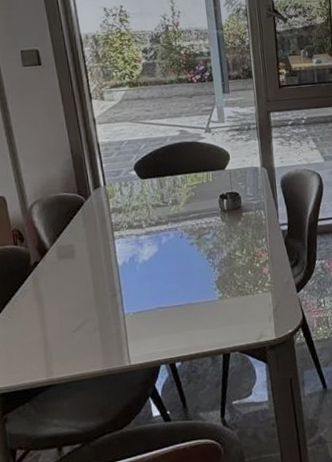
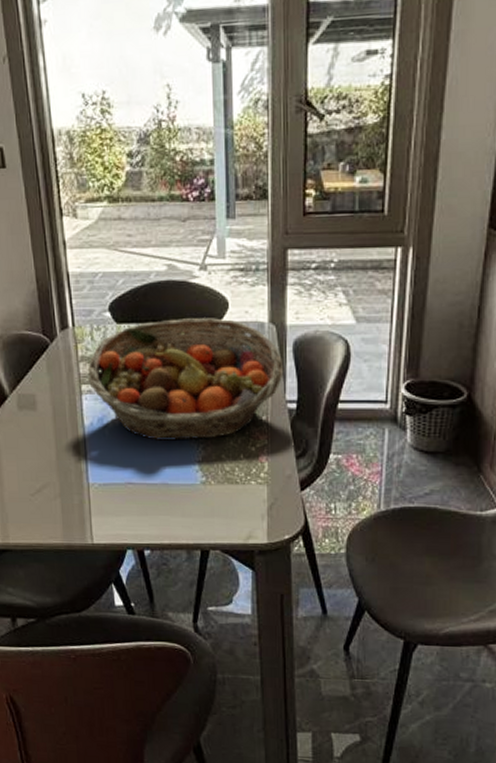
fruit basket: none [119,167,276,269] -> present [87,318,284,441]

